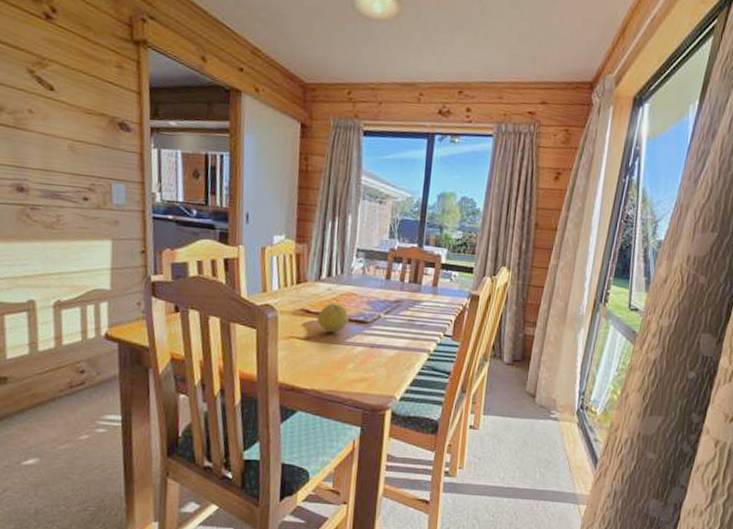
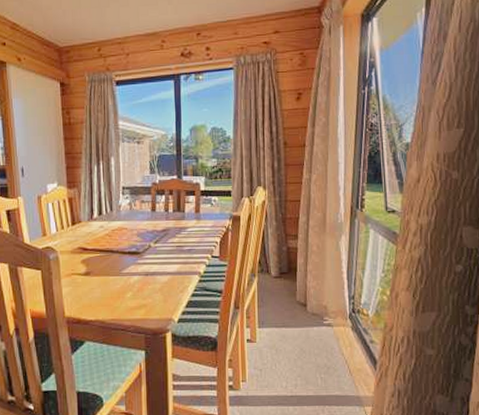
fruit: present [317,303,349,333] -> none [93,238,122,266]

